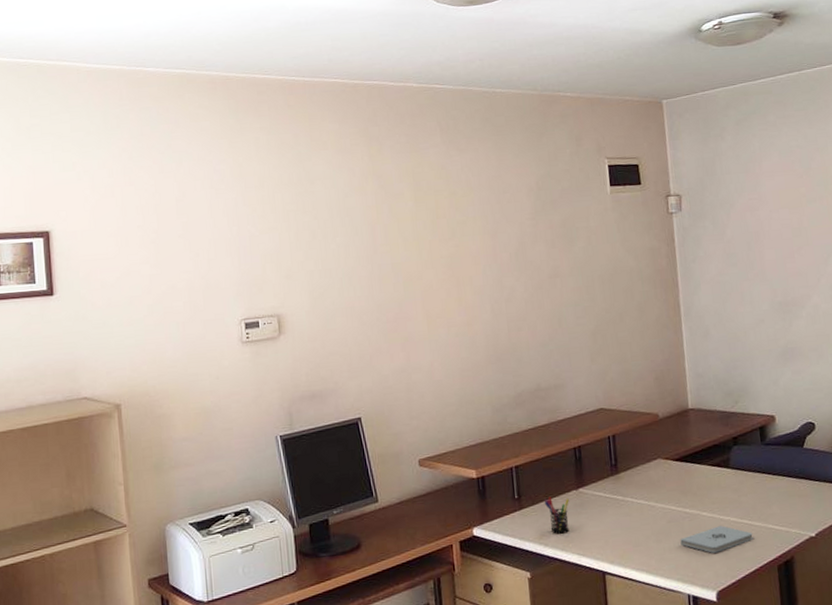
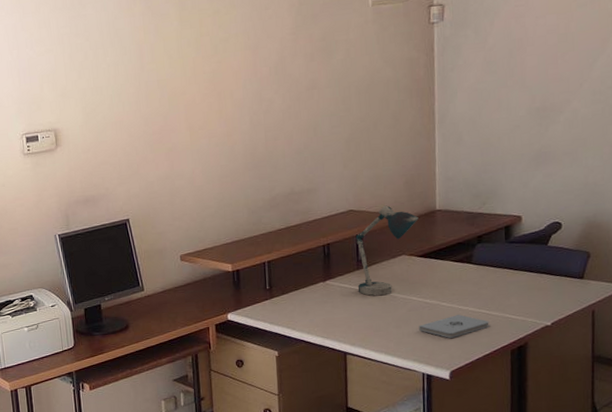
pen holder: present [544,497,570,534] -> none [293,288,316,320]
desk lamp: none [607,403,672,505] -> present [355,205,419,296]

